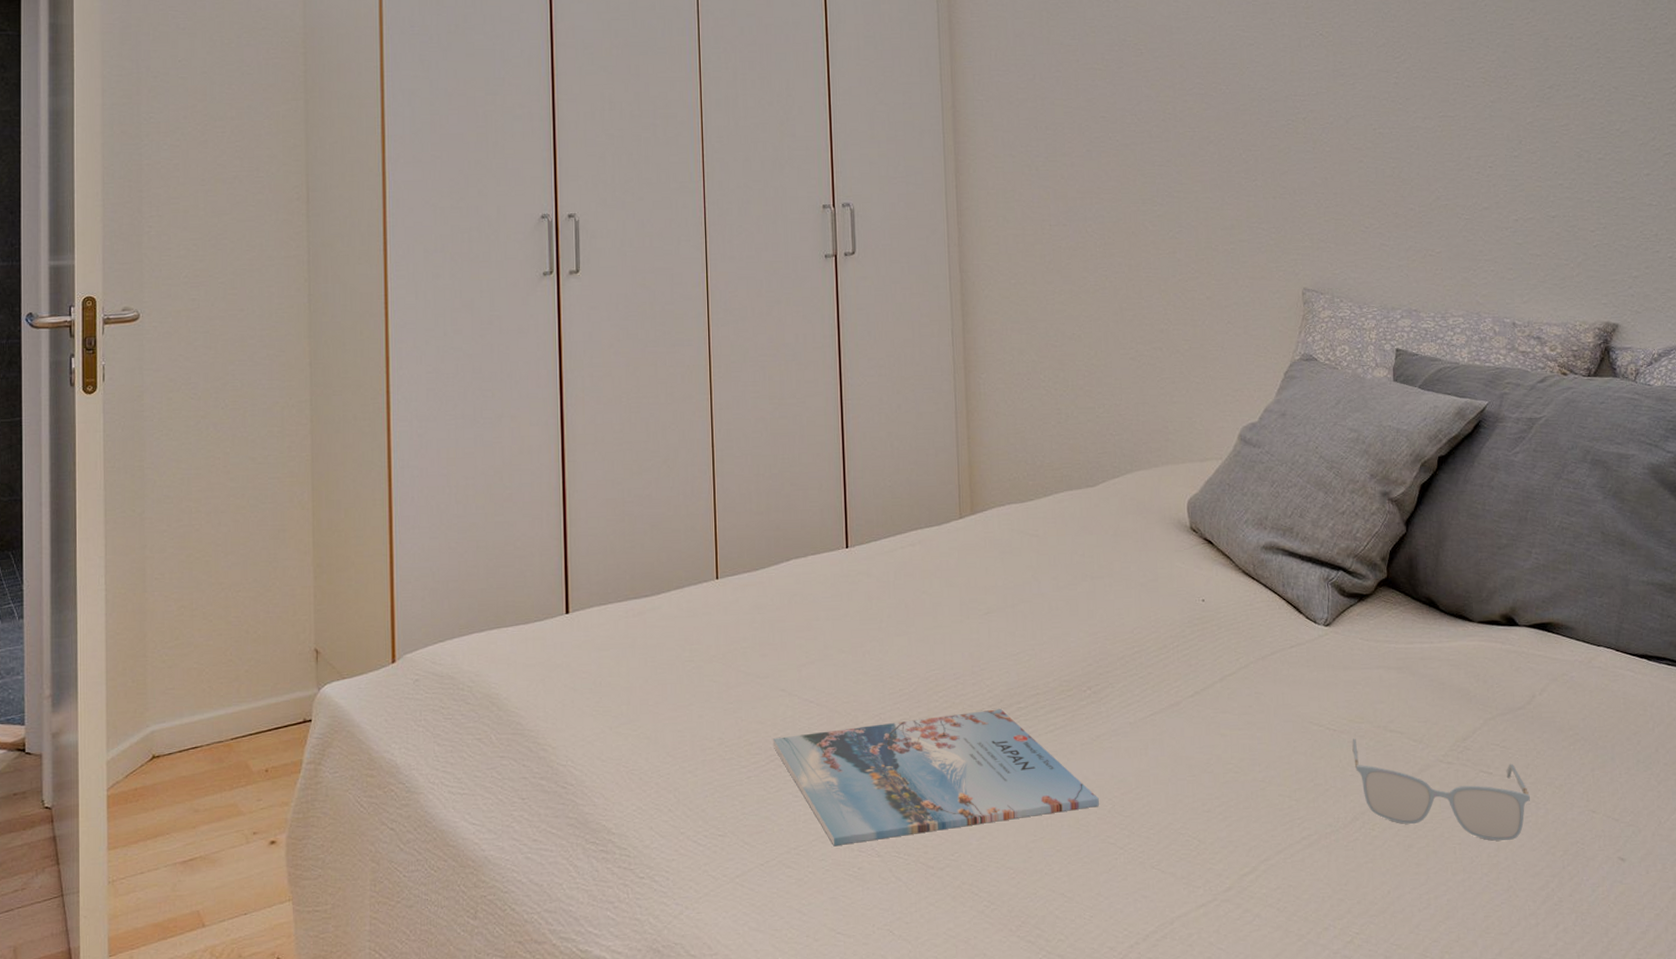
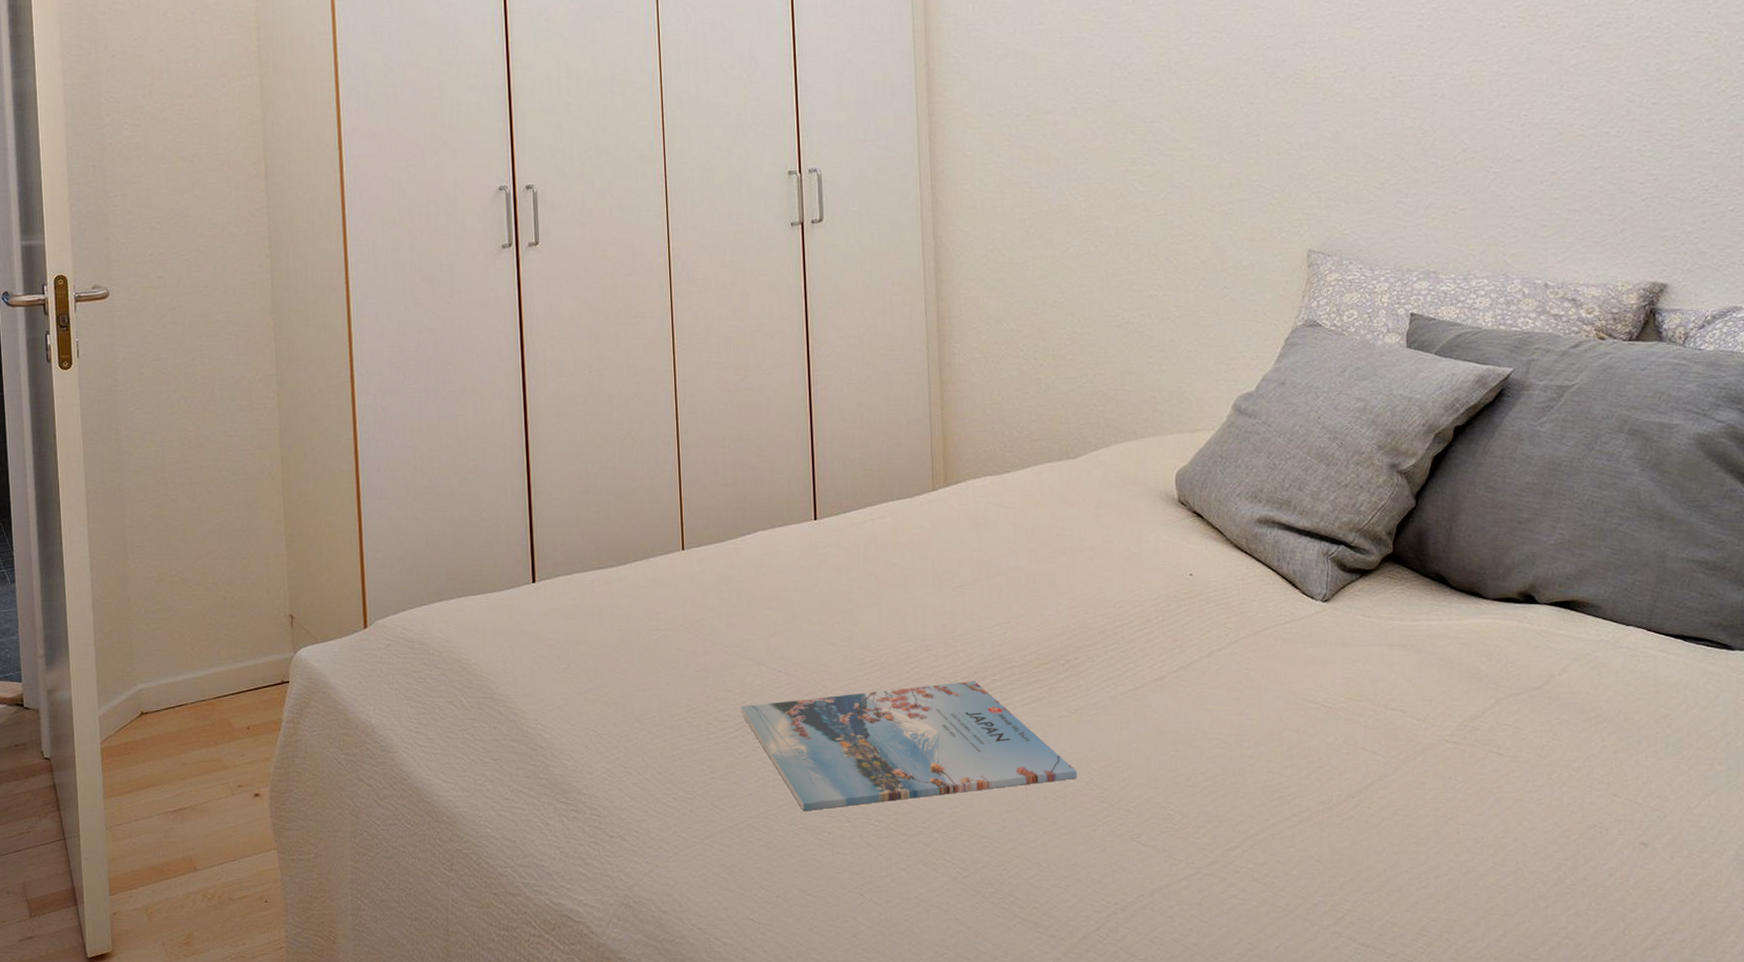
eyeglasses: present [1352,738,1530,842] -> none [1349,716,1544,823]

